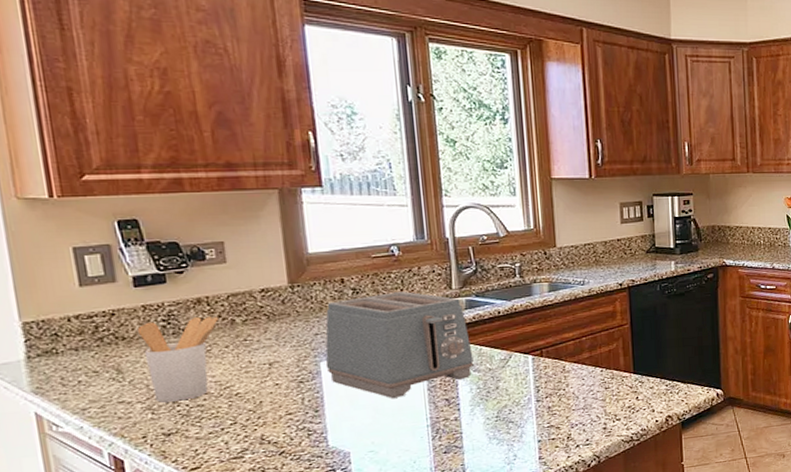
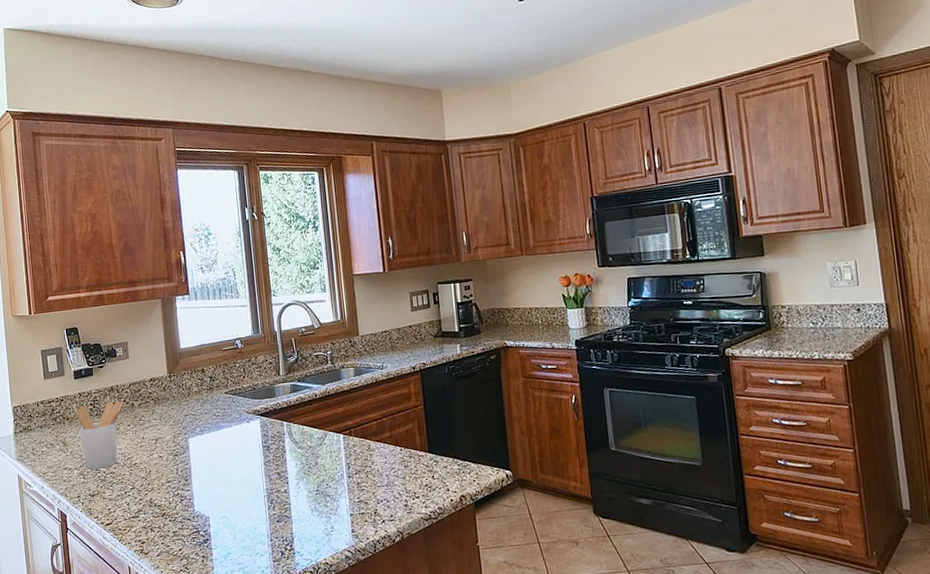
toaster: present [325,291,474,398] -> none [192,378,298,471]

